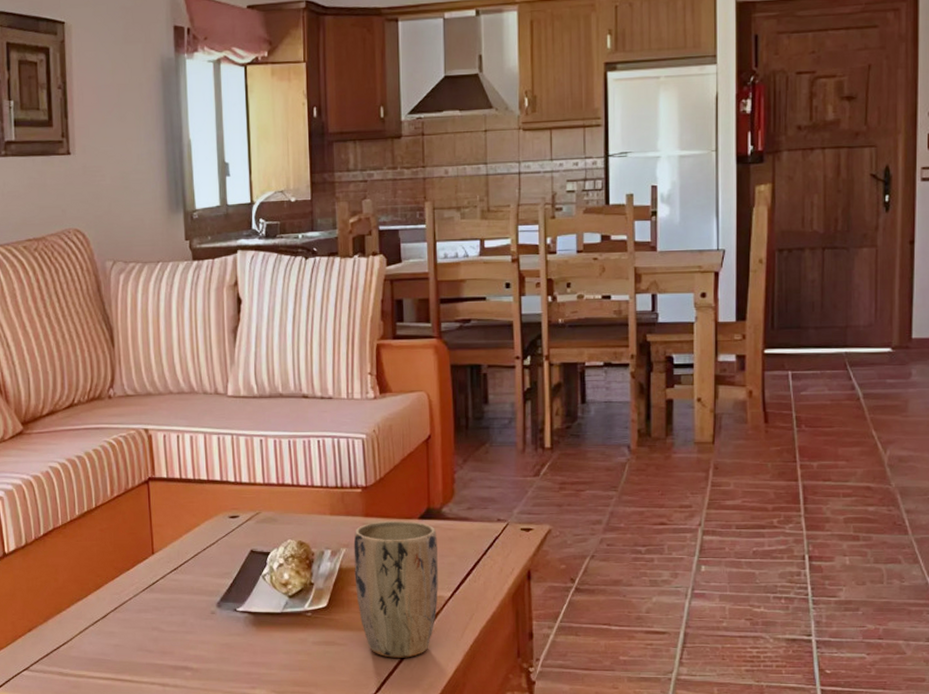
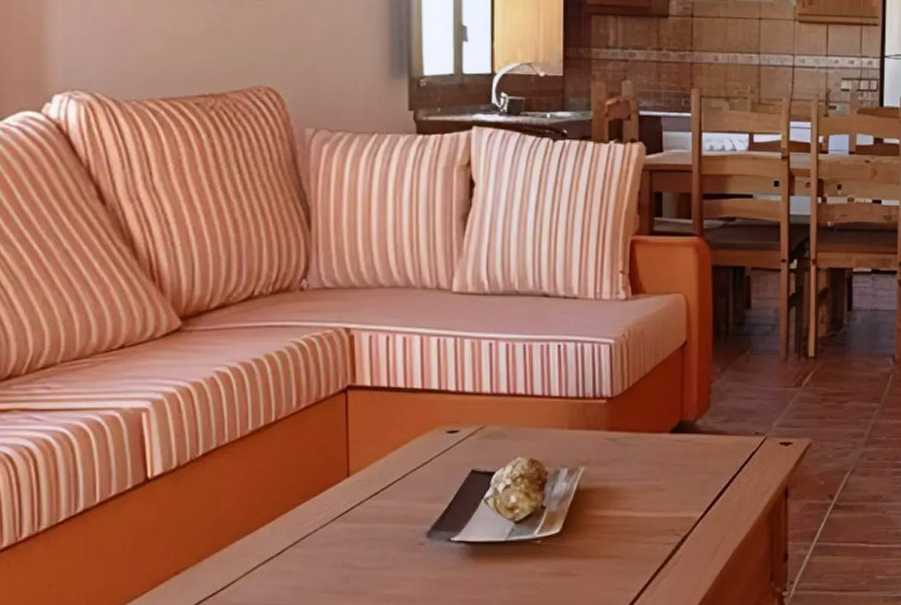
plant pot: present [353,520,438,658] -> none [594,434,689,588]

